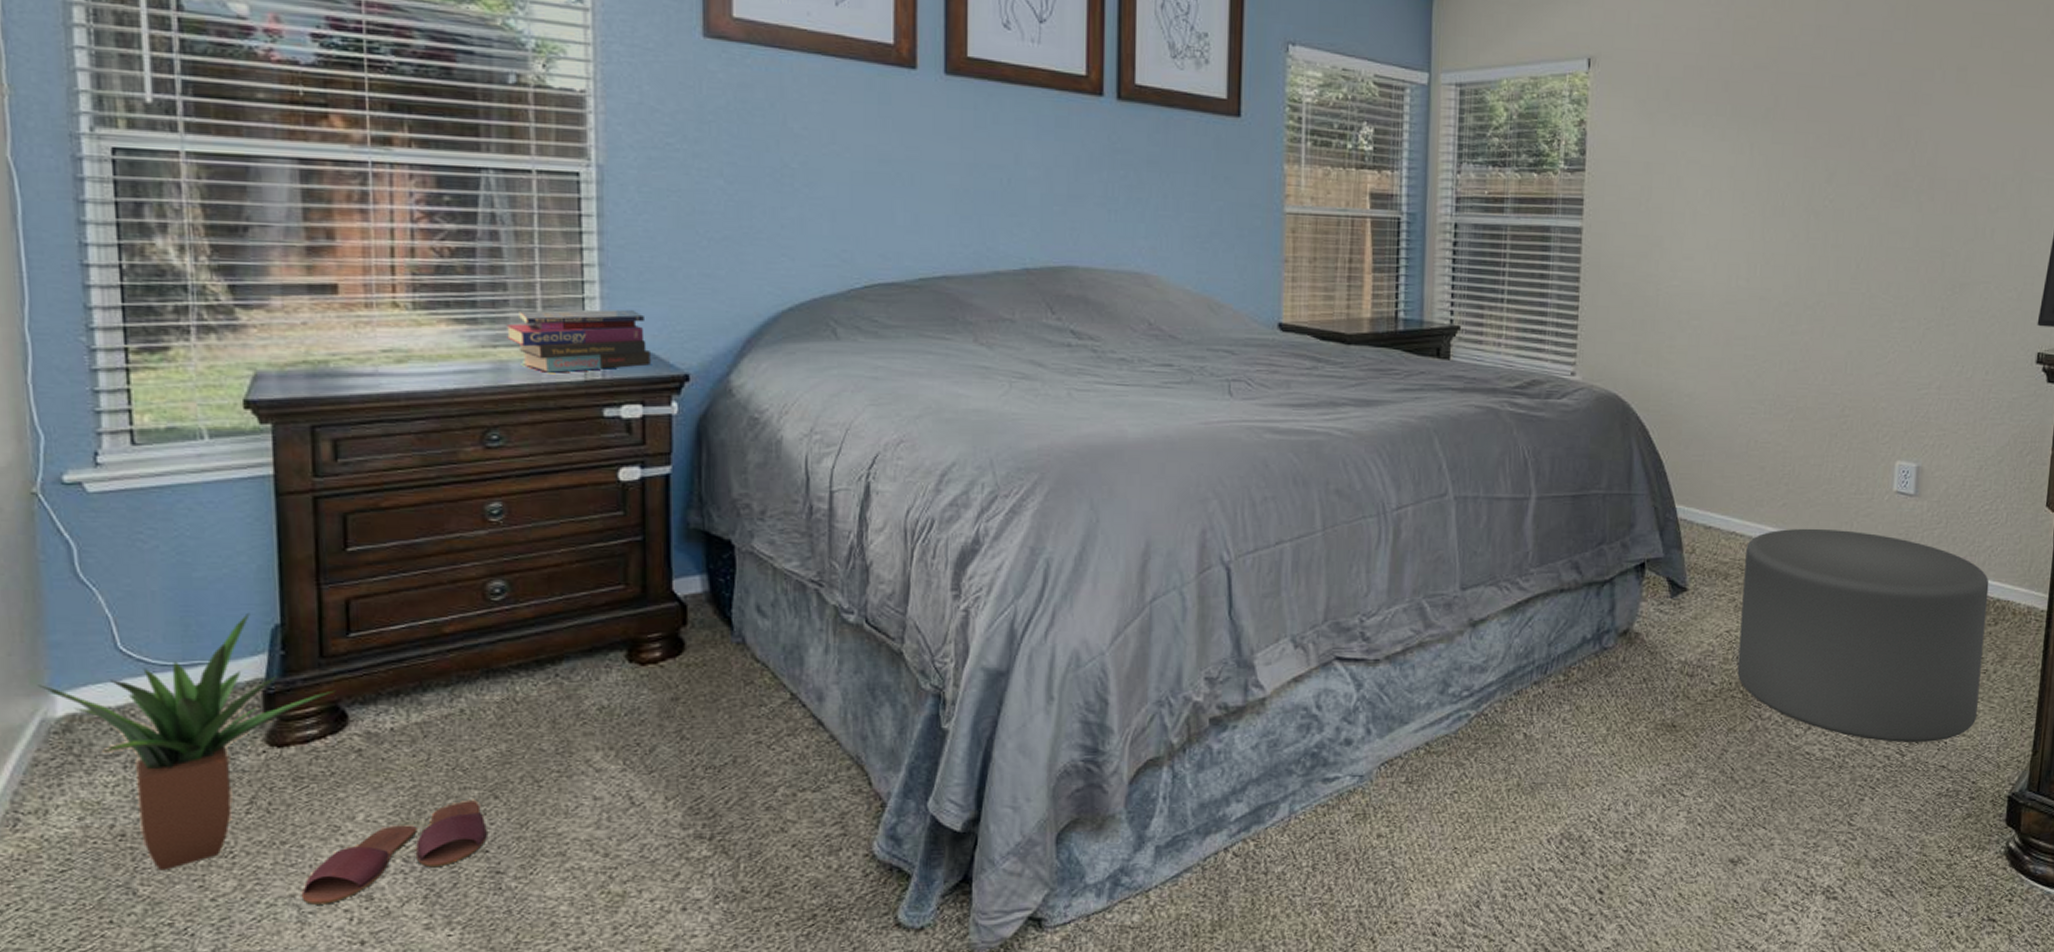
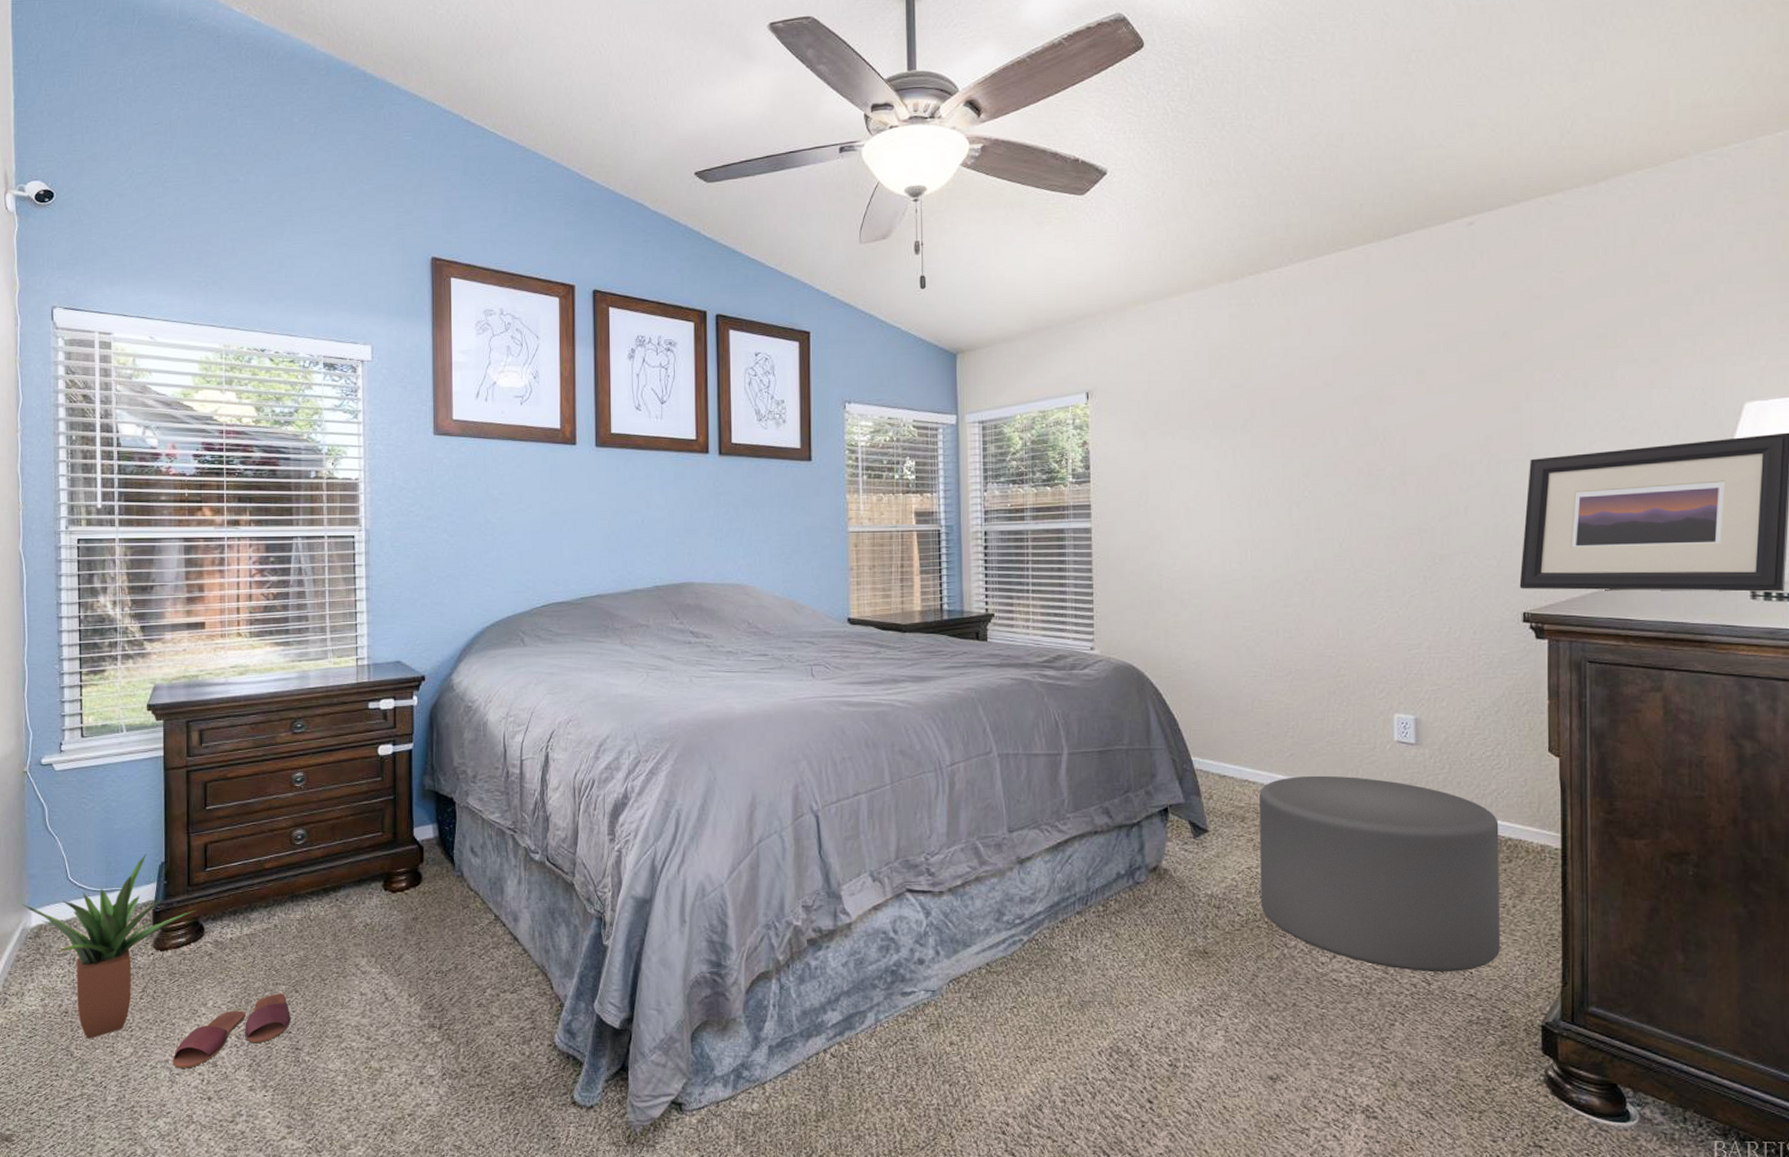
books: present [507,309,651,373] -> none [308,630,399,678]

